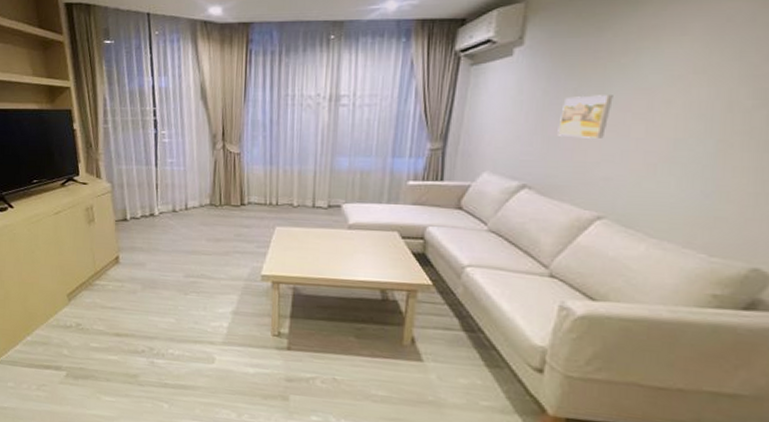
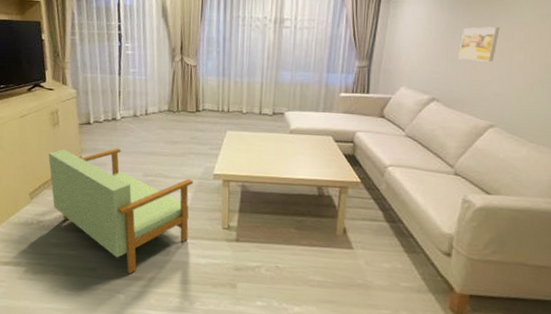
sofa: none [84,246,239,382] -> present [48,148,193,274]

